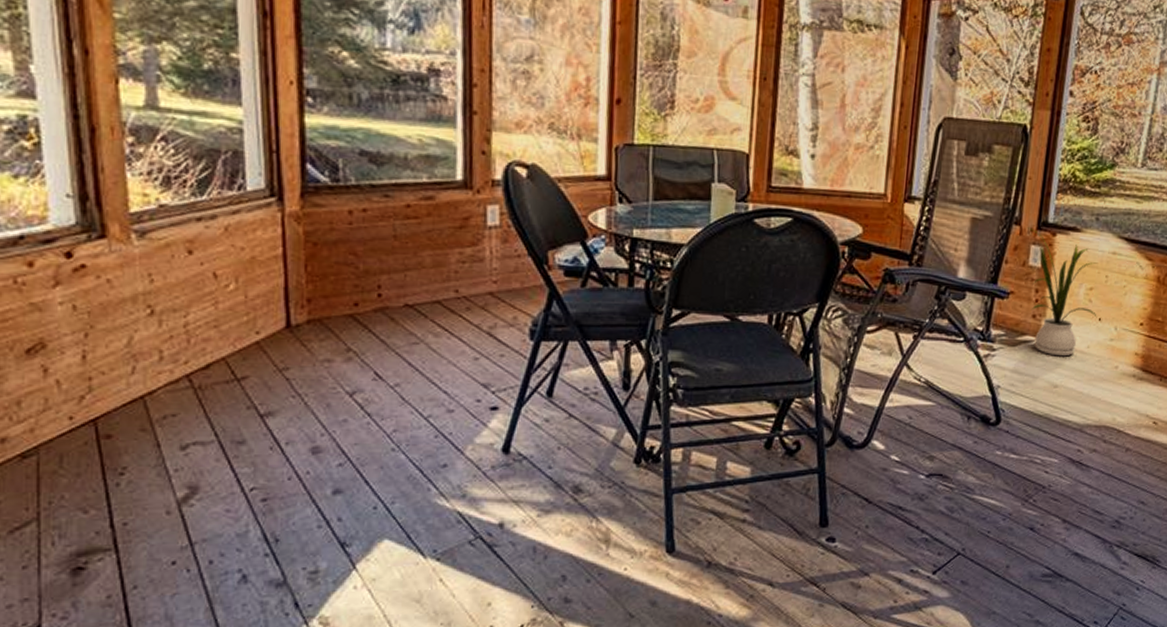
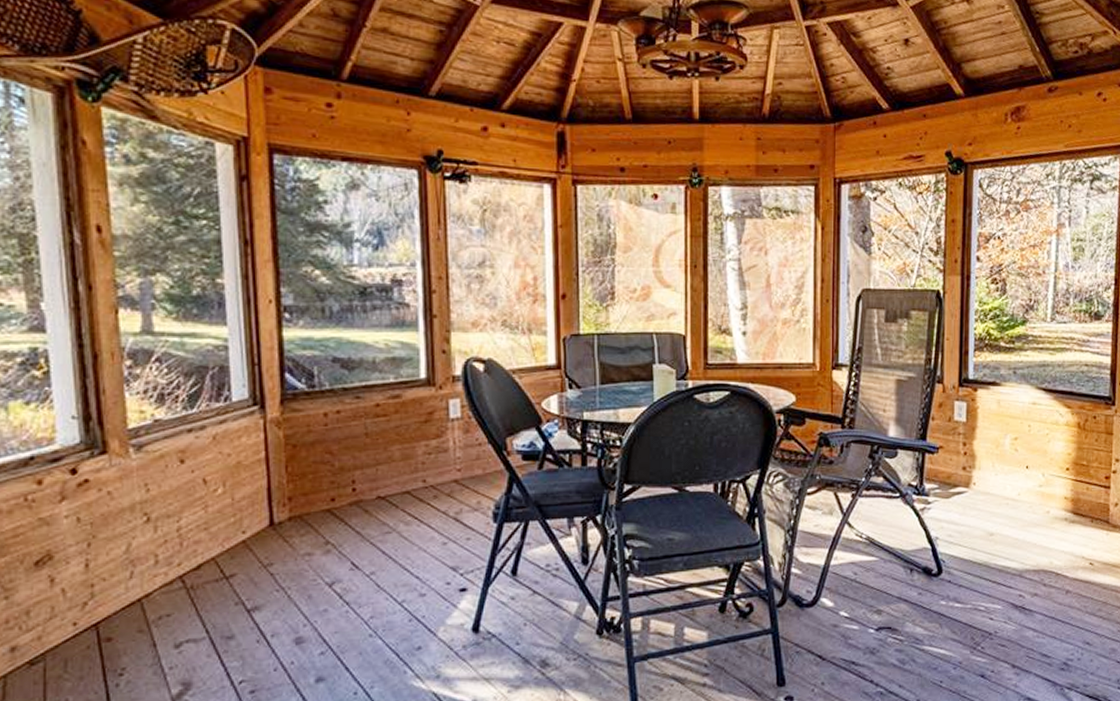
house plant: present [1028,227,1098,357] -> none [950,385,1024,505]

